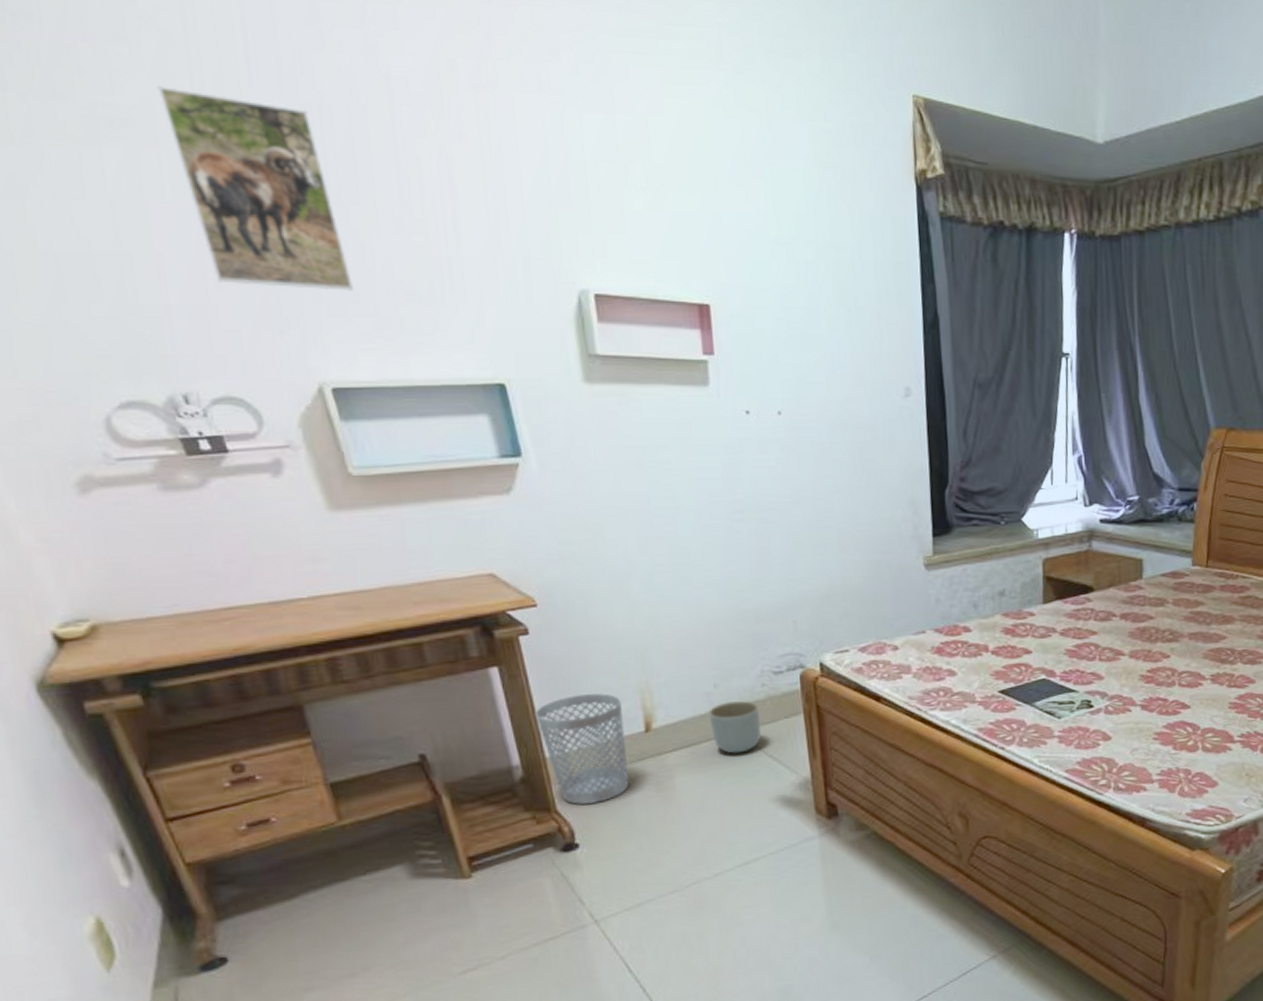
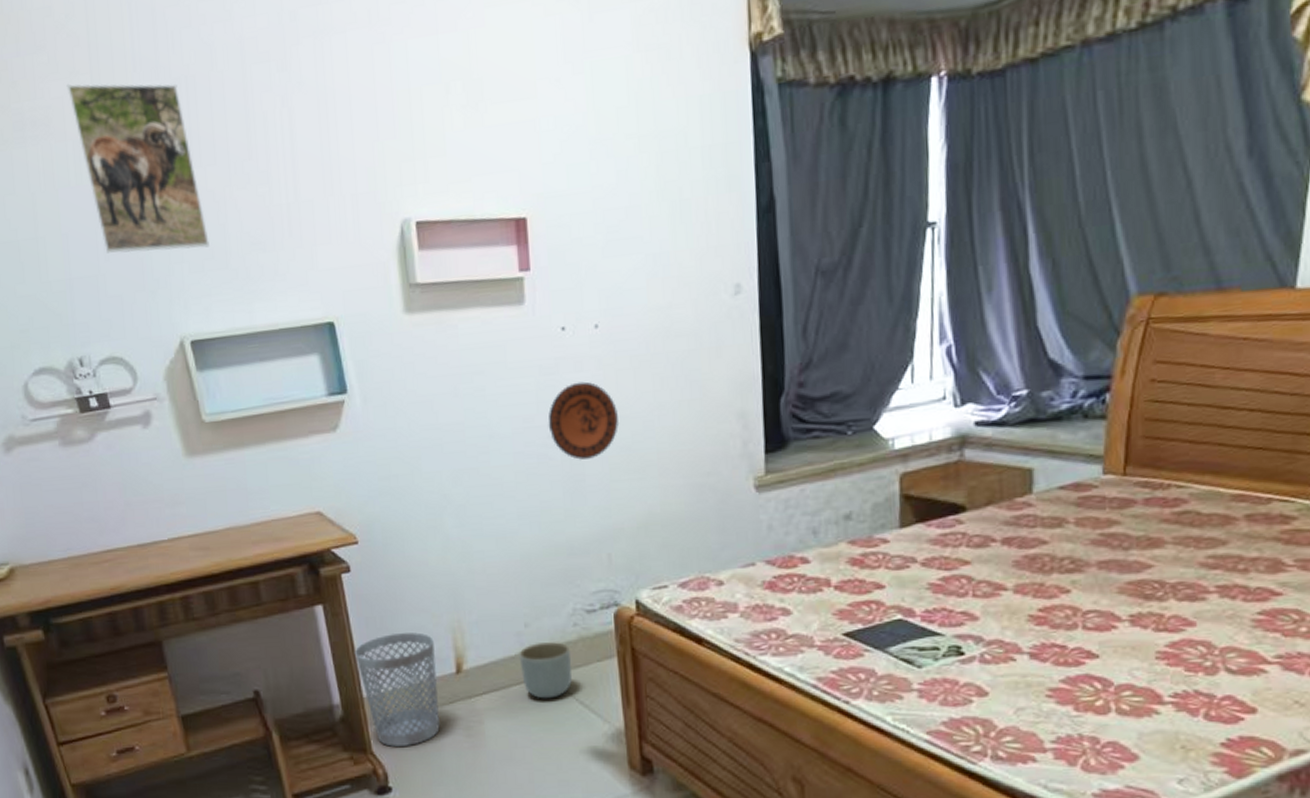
decorative plate: none [734,463,802,534] -> present [548,381,619,460]

